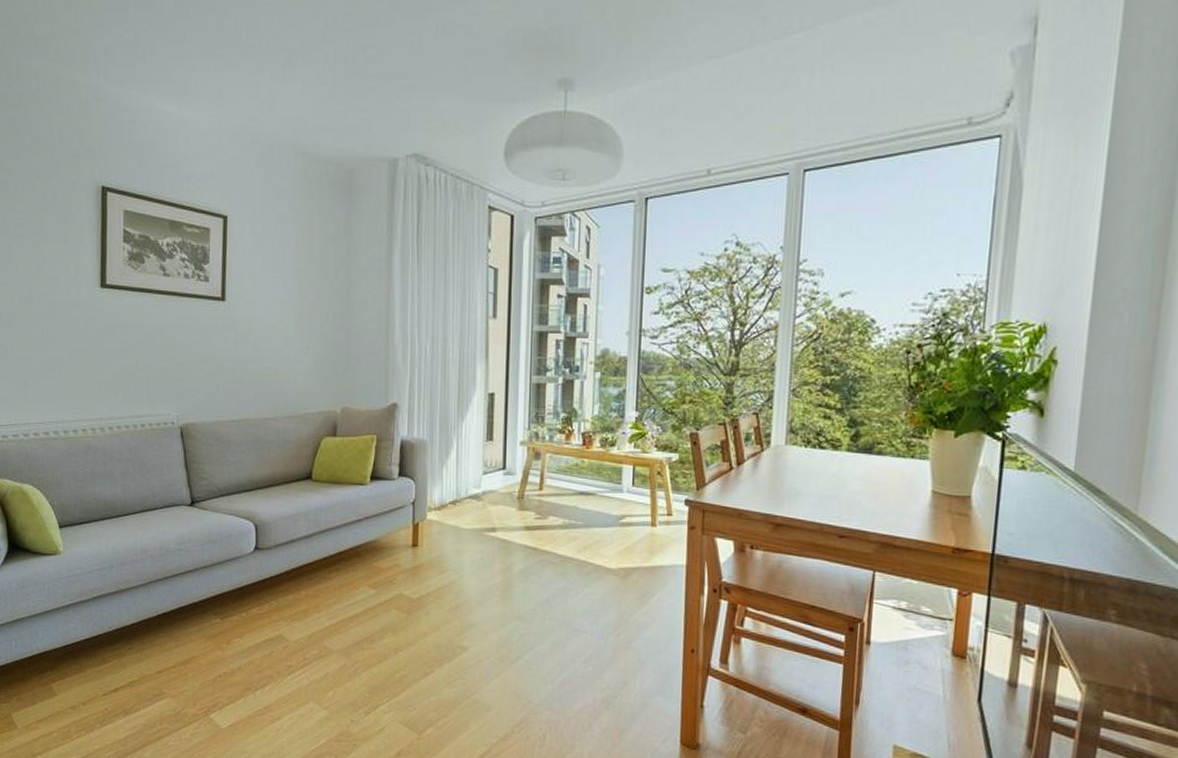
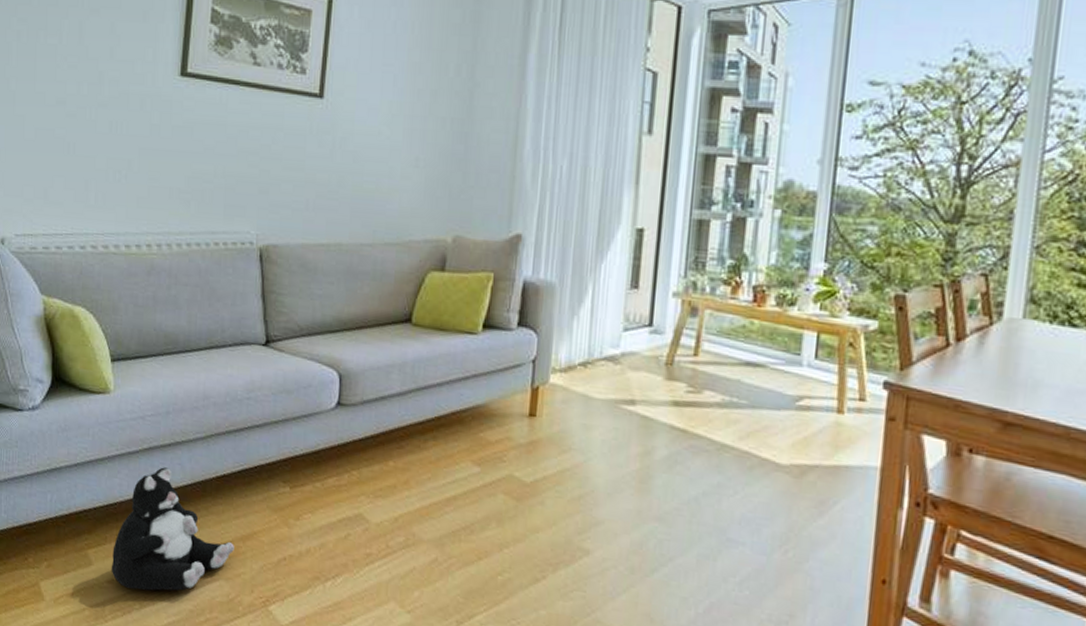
plush toy: none [73,611,177,712] -> present [111,467,234,591]

